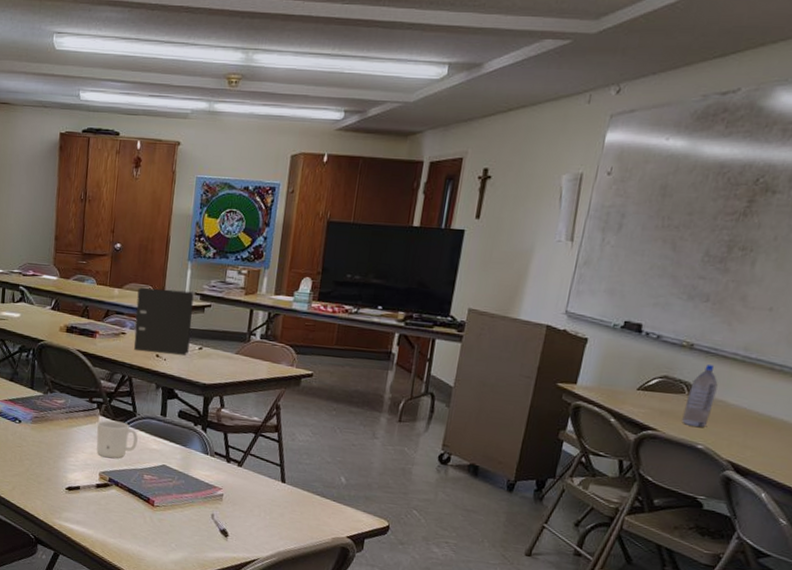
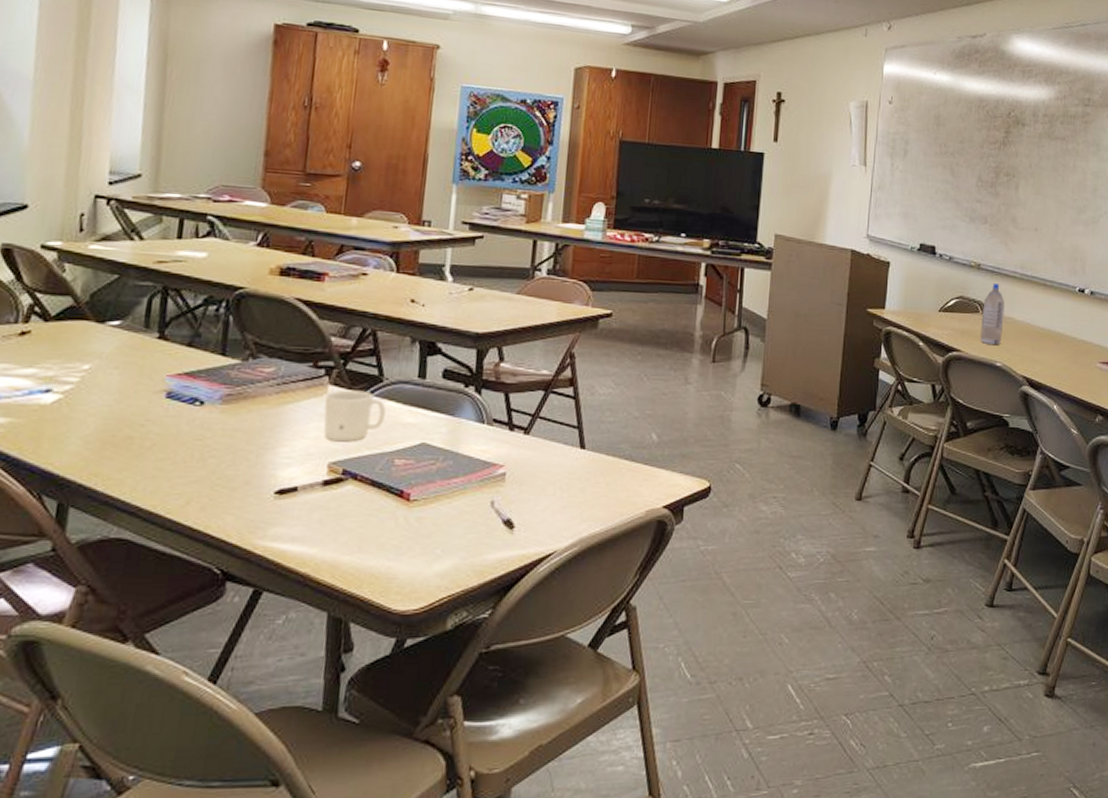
binder: present [133,287,194,355] -> none [379,215,461,299]

